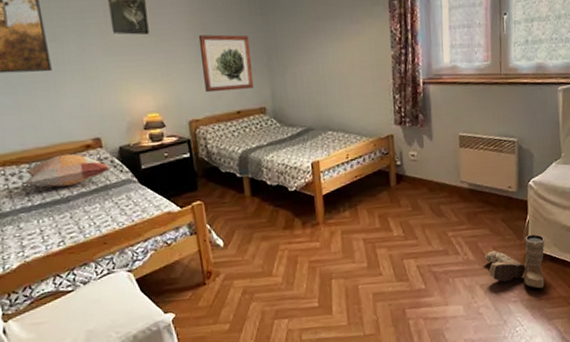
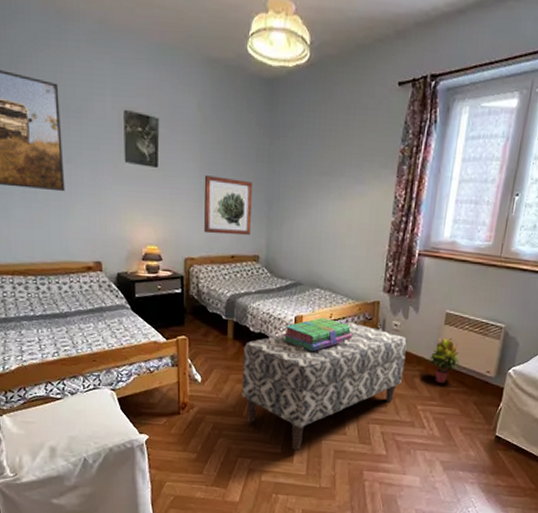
decorative pillow: present [26,153,113,187] -> none [30,272,110,304]
bench: none [263,159,429,301] -> present [241,321,407,451]
stack of books: none [302,159,372,196] -> present [283,317,353,352]
potted plant: none [450,159,481,206] -> present [428,337,460,383]
boots: present [484,234,545,289] -> none [449,421,514,475]

